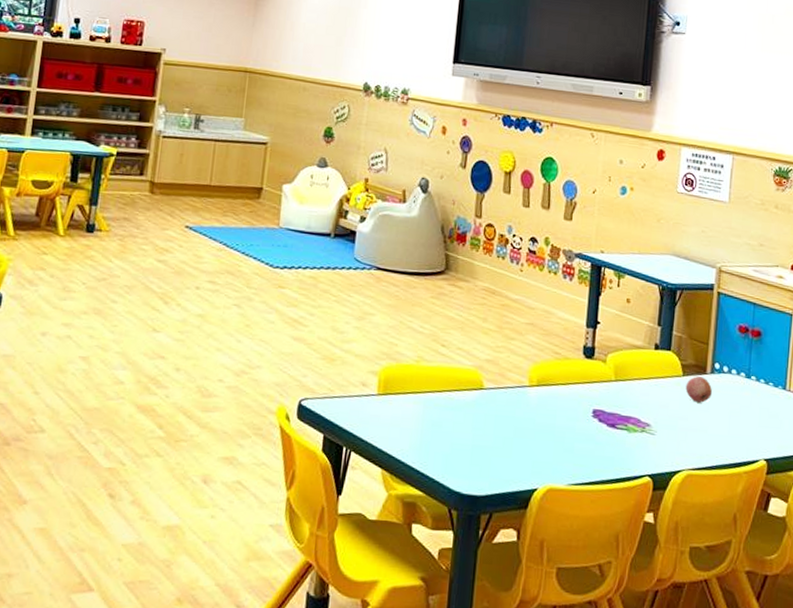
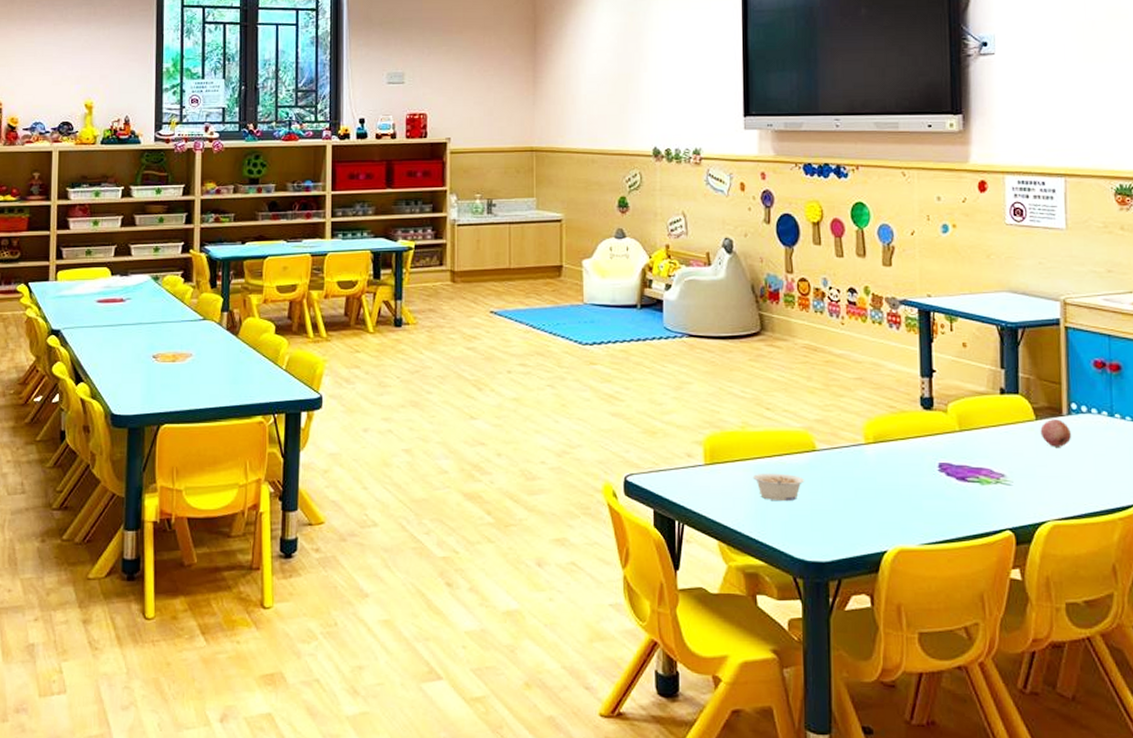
legume: none [421,406,469,436] -> present [753,473,804,502]

